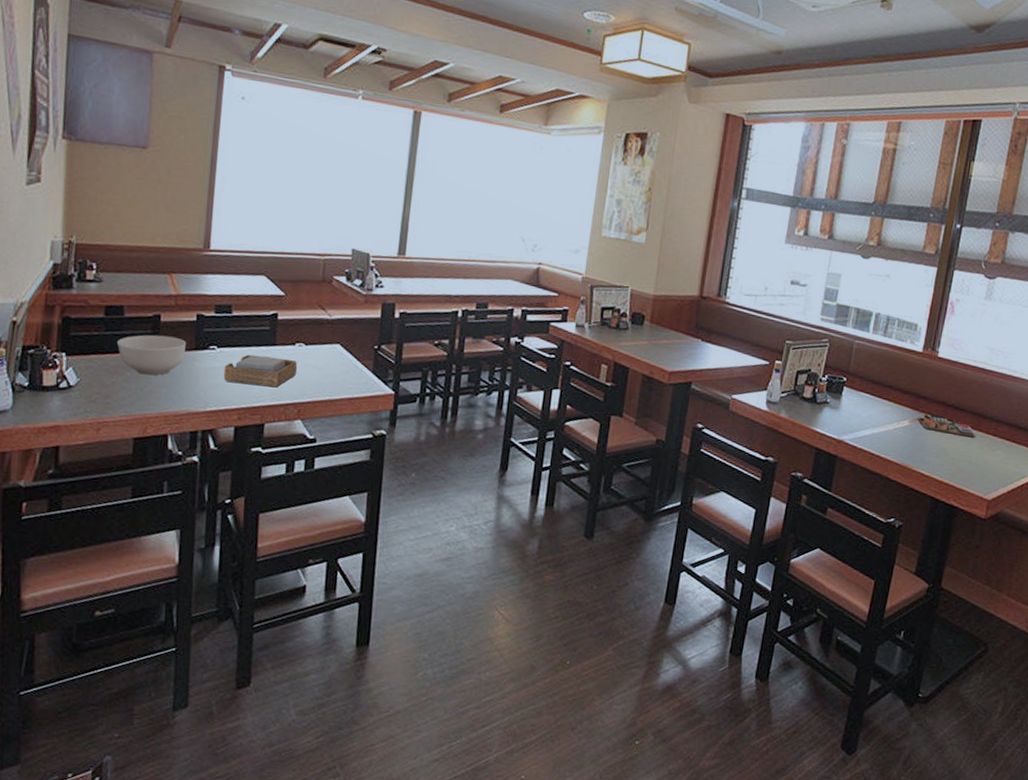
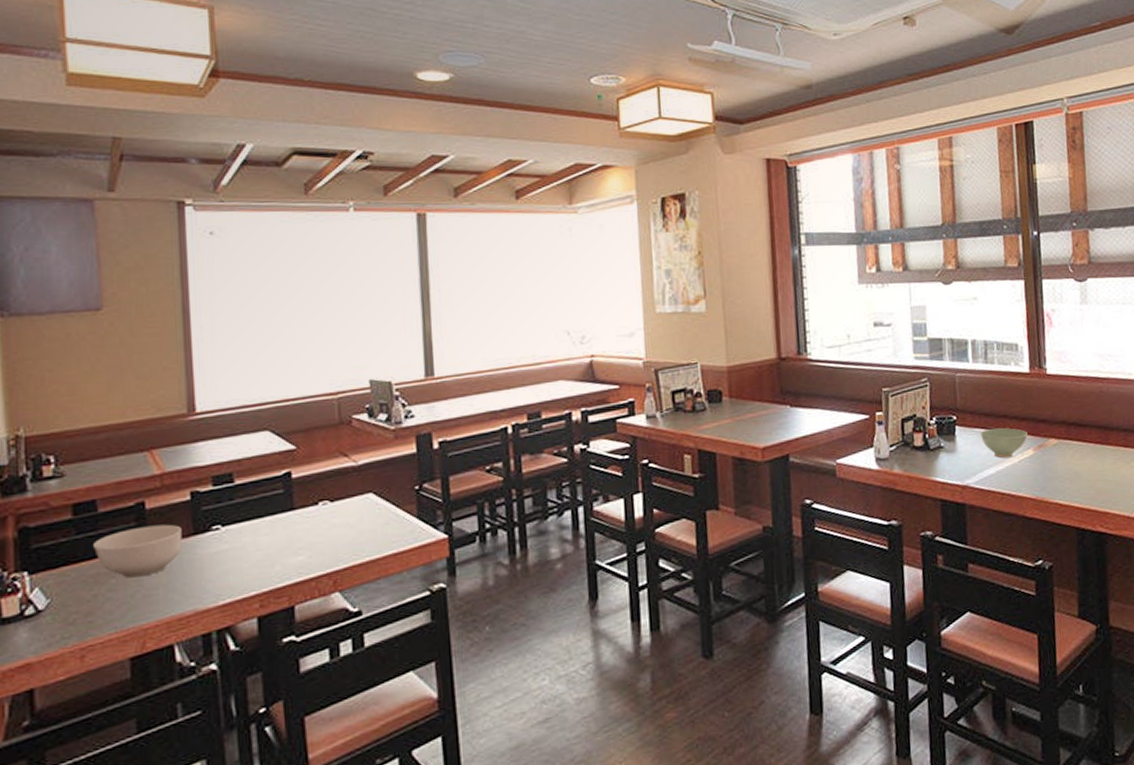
napkin holder: present [223,354,298,388] -> none [233,522,326,565]
bowl: none [864,395,908,424] -> present [979,428,1028,458]
platter: present [917,413,977,438] -> none [1041,435,1108,455]

